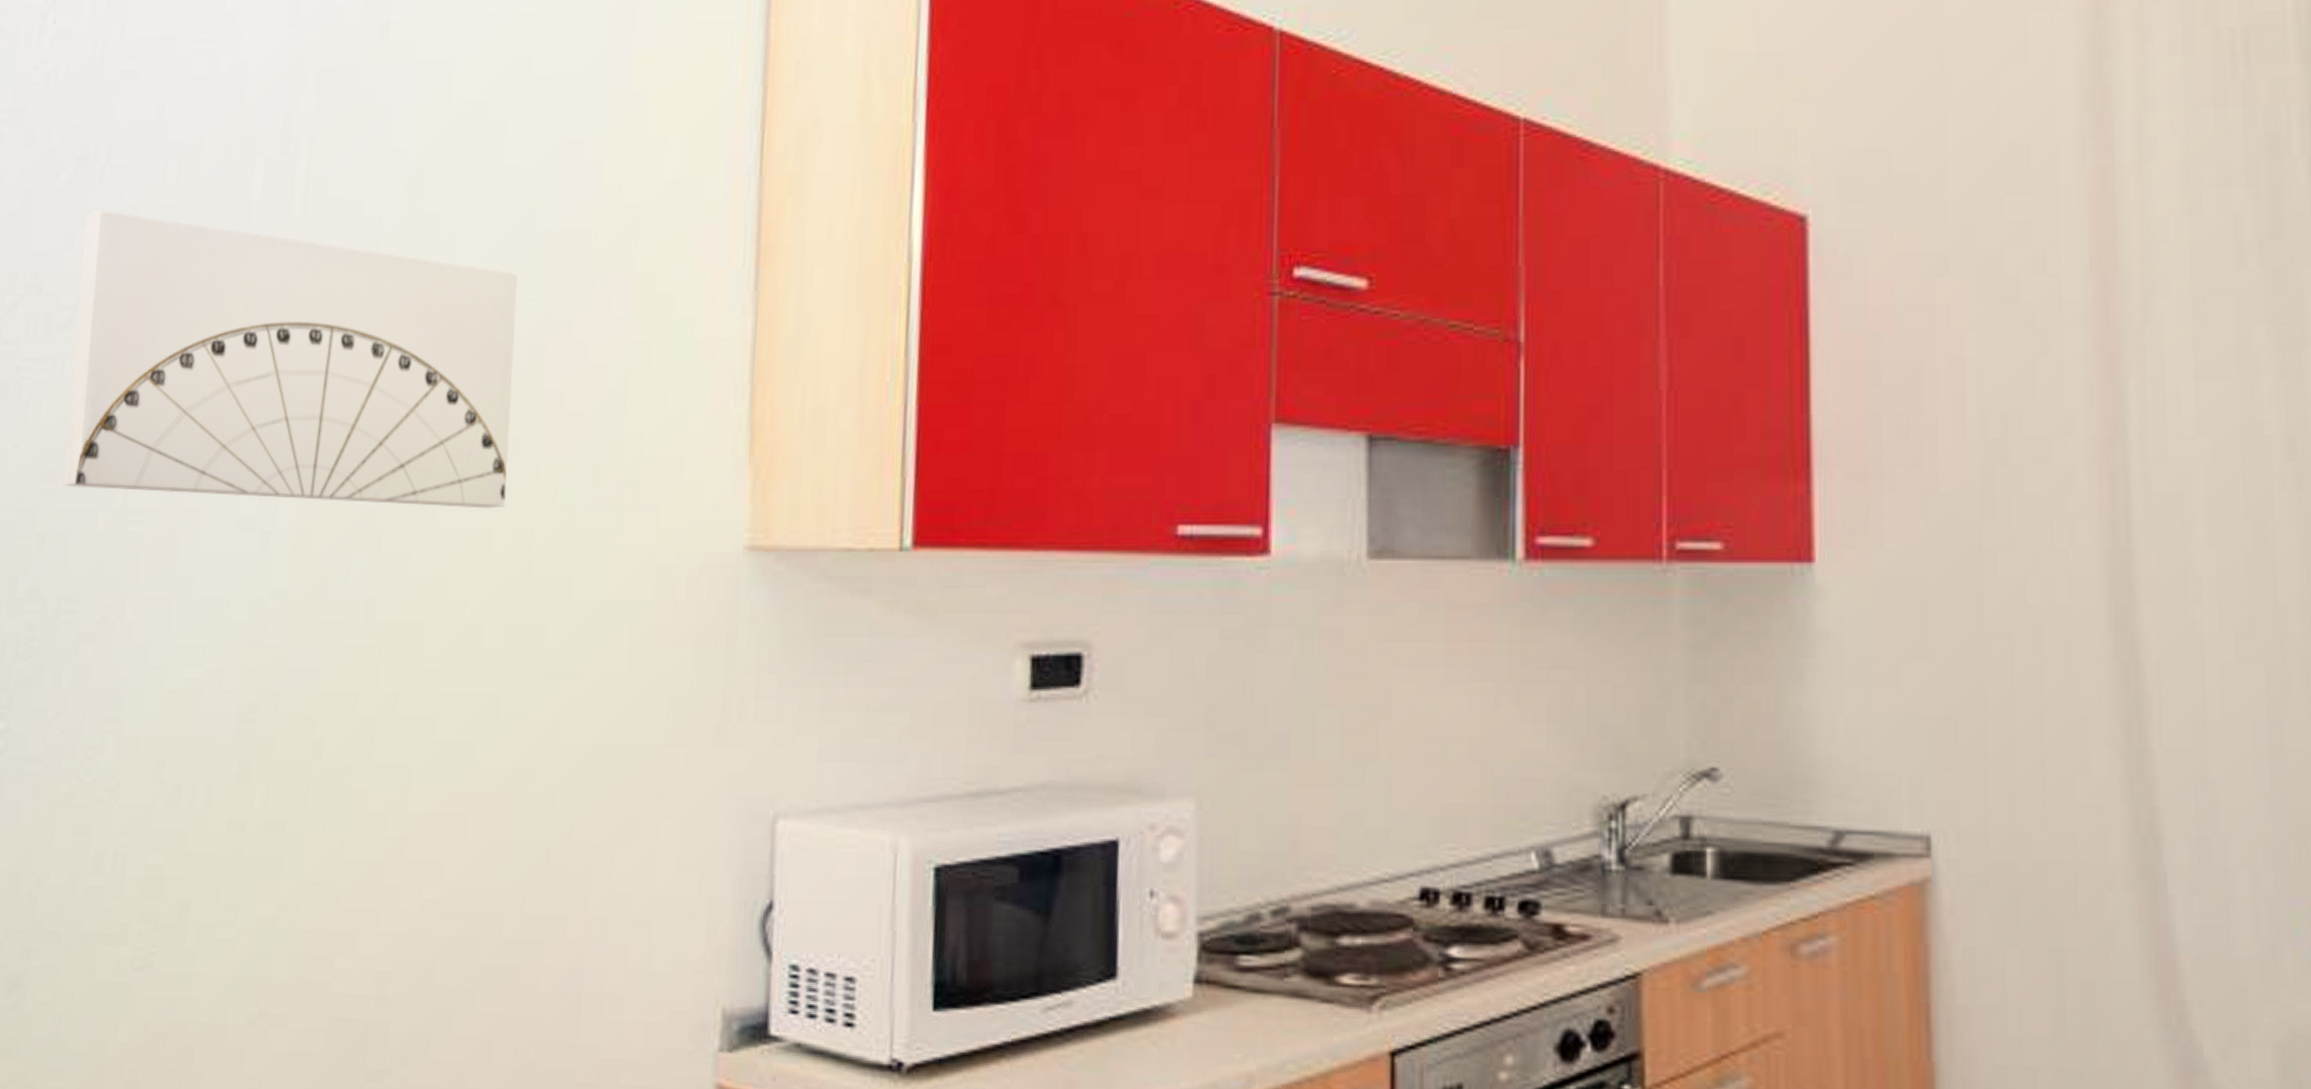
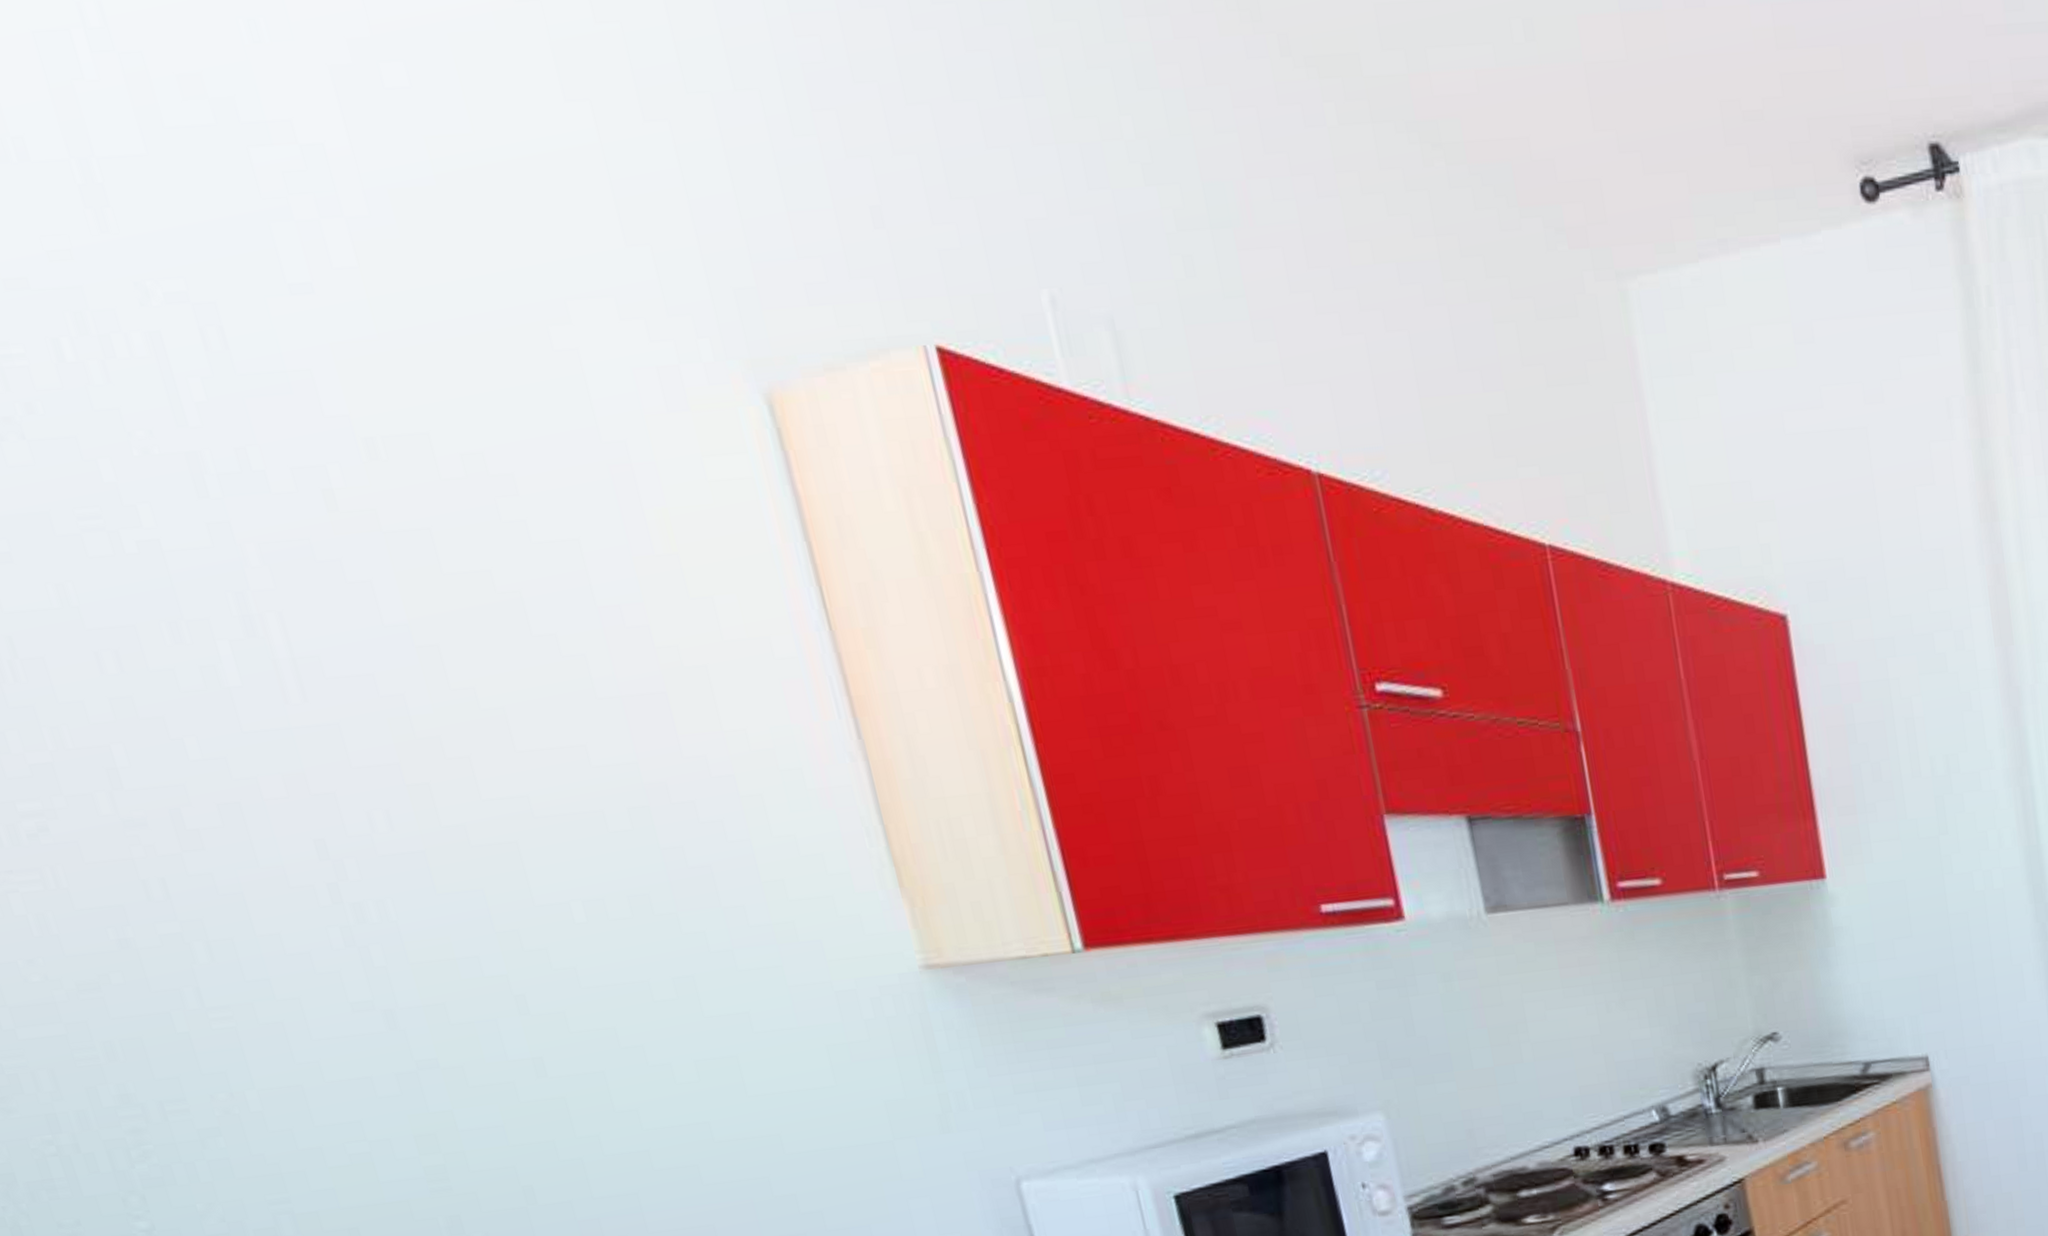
wall art: present [63,210,518,509] -> none [11,708,655,994]

